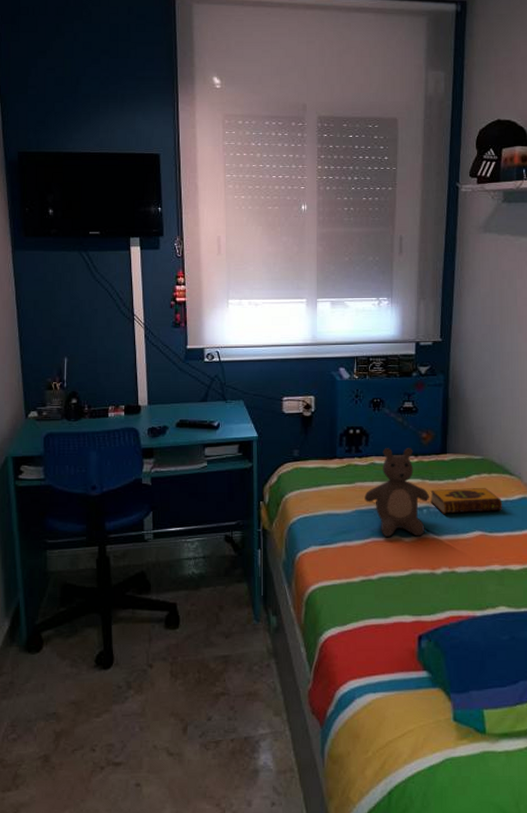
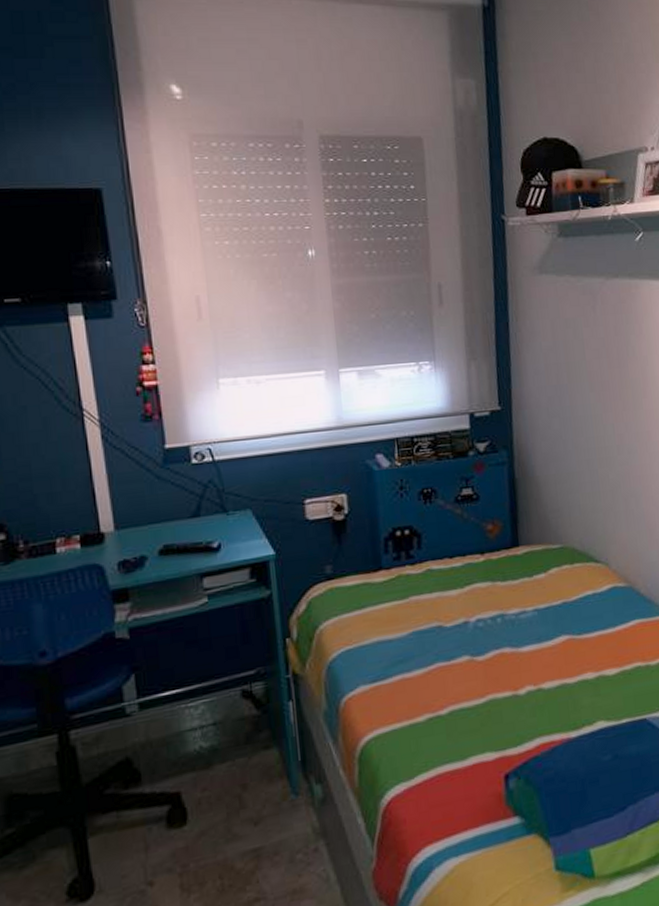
teddy bear: present [364,448,430,537] -> none [422,545,504,659]
hardback book: present [430,488,503,514] -> none [503,582,591,621]

